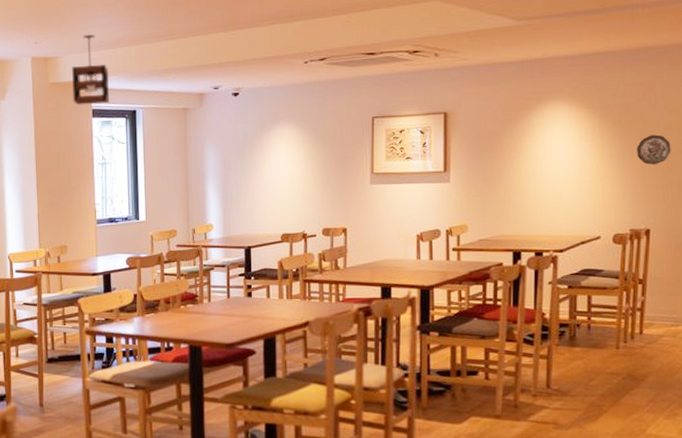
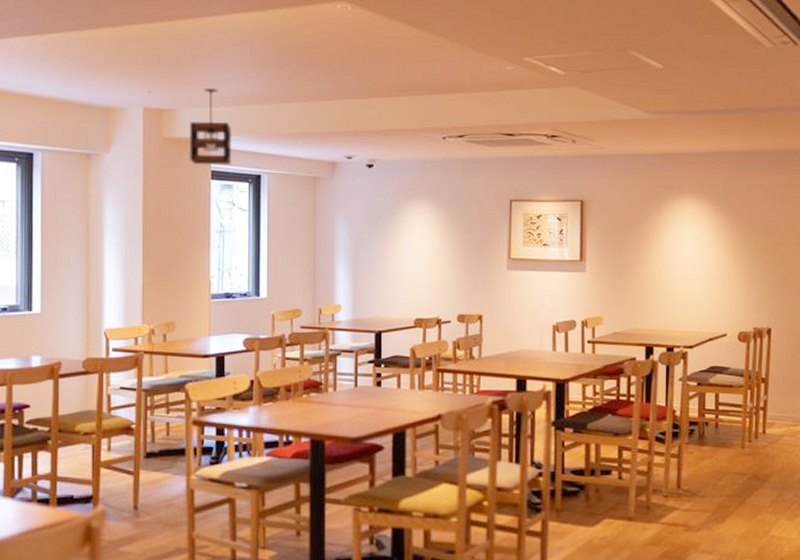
decorative plate: present [637,134,671,165] -> none [759,235,789,266]

